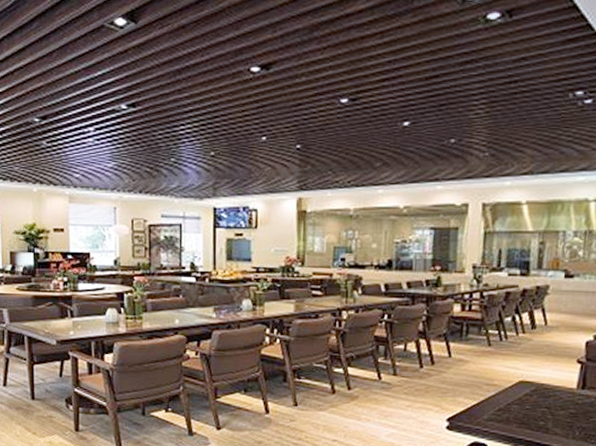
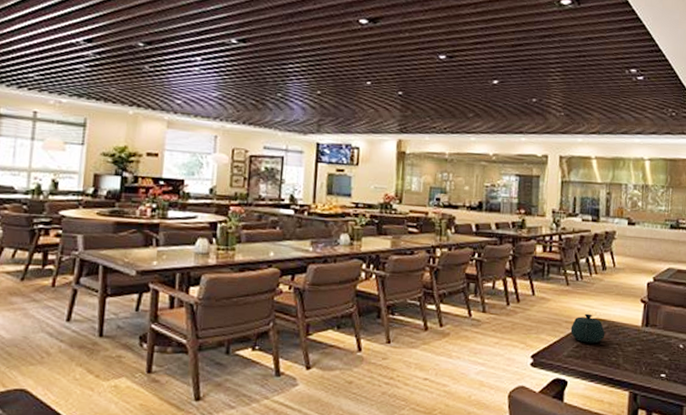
teapot: none [492,375,533,407] -> present [570,313,606,344]

